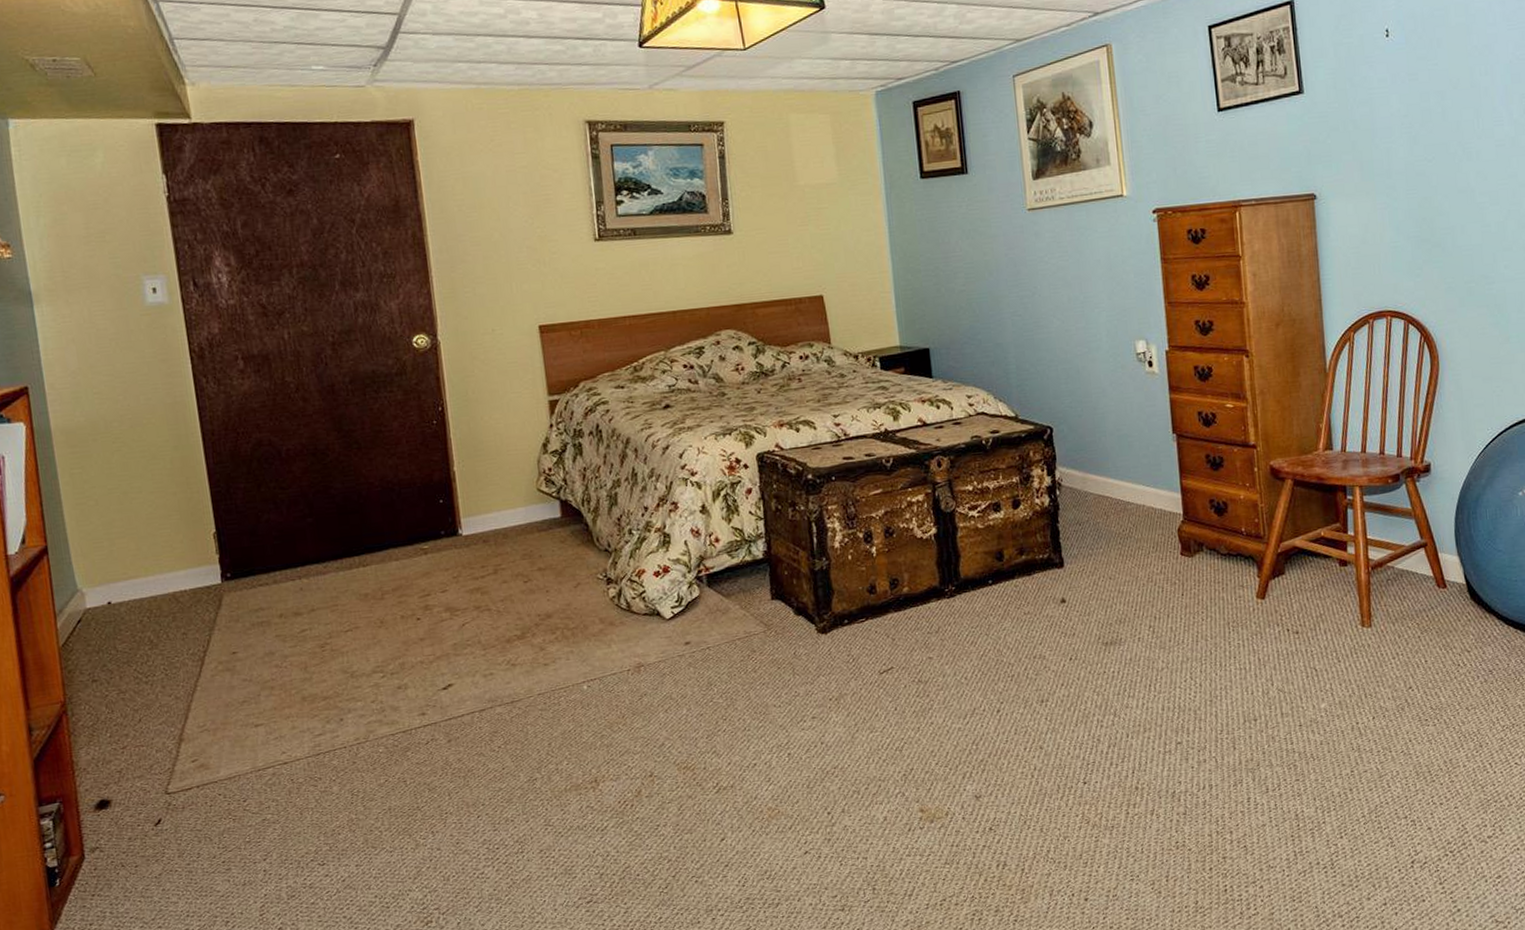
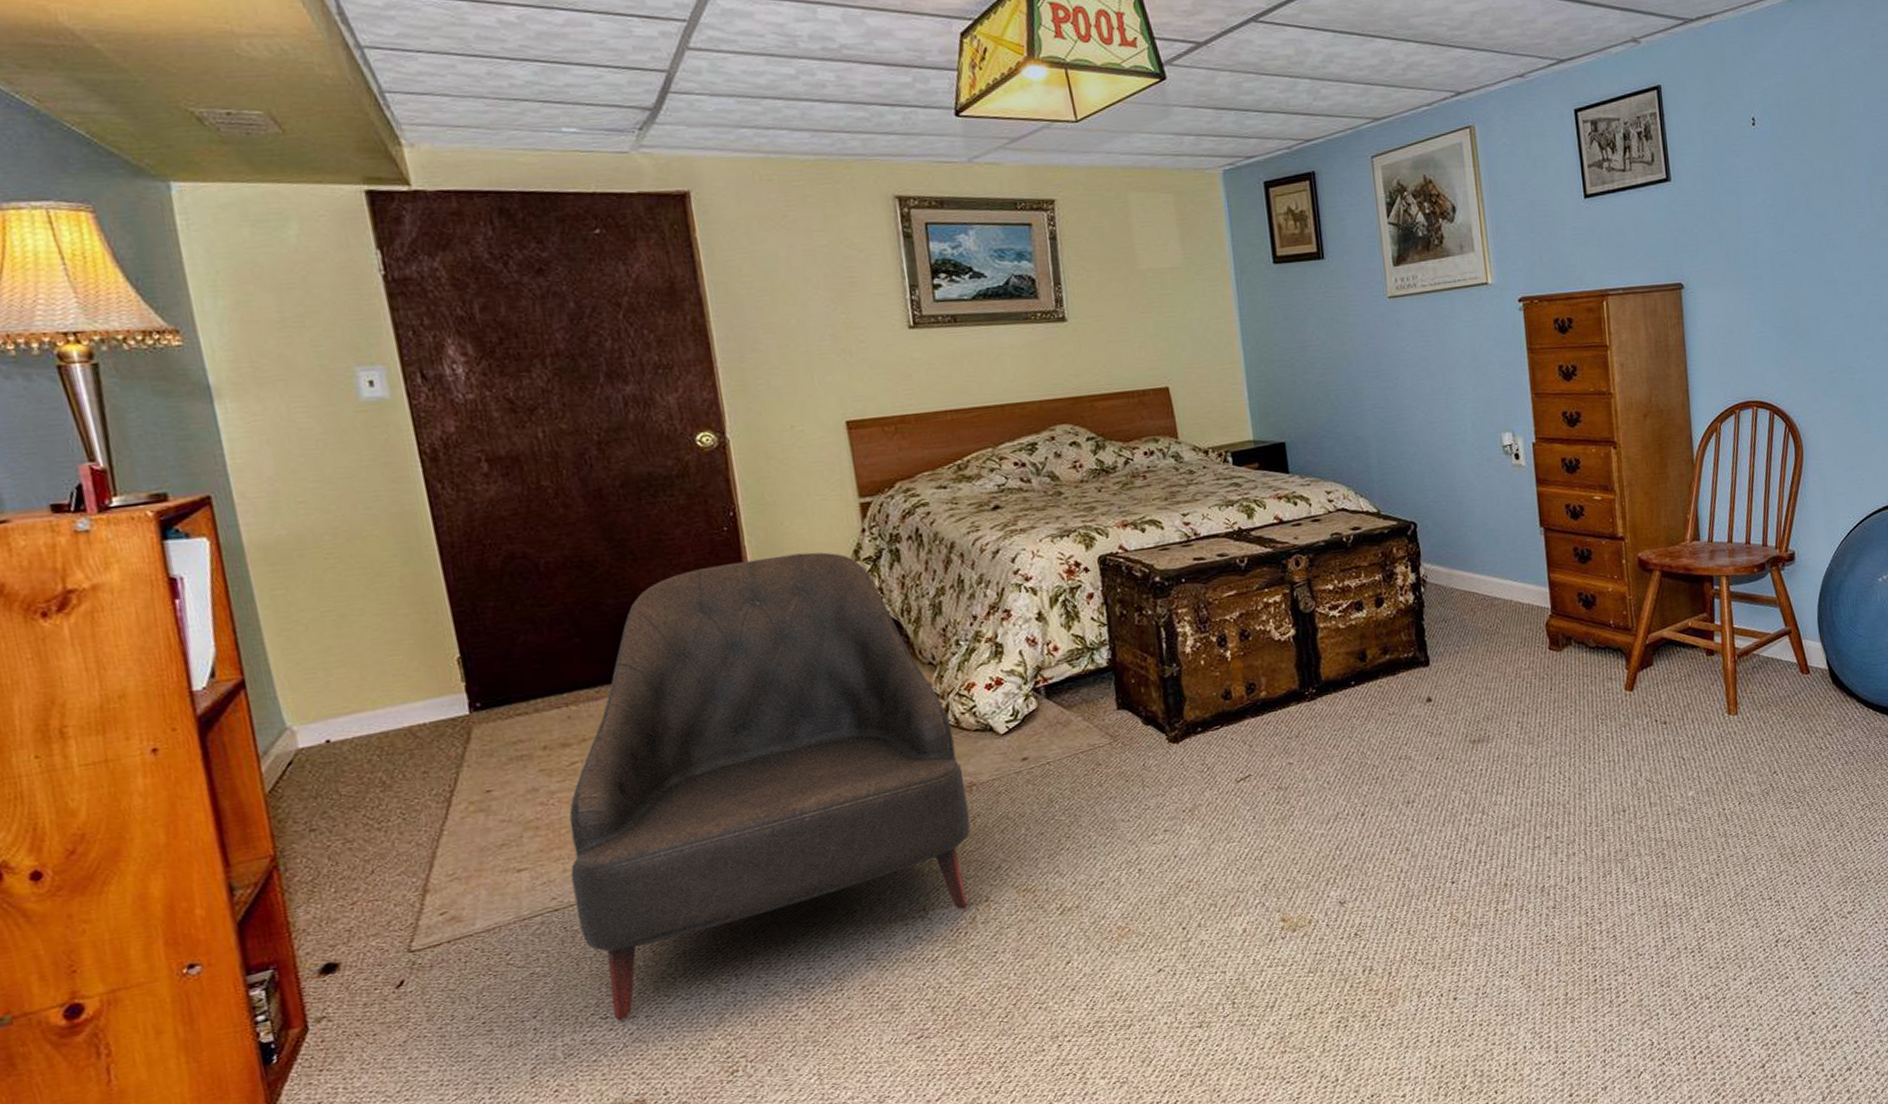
leather: none [298,445,638,868] -> present [569,552,970,1021]

